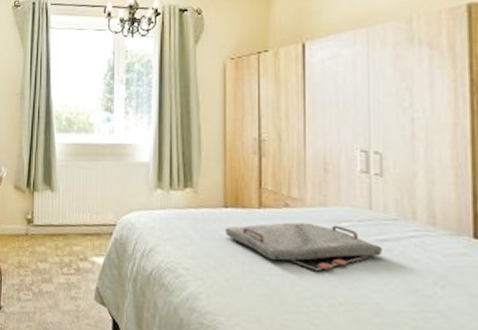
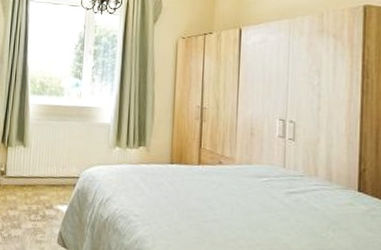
serving tray: present [226,222,383,272] -> none [170,177,292,218]

